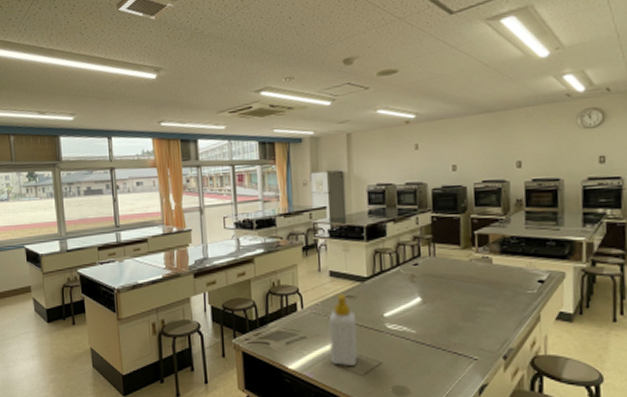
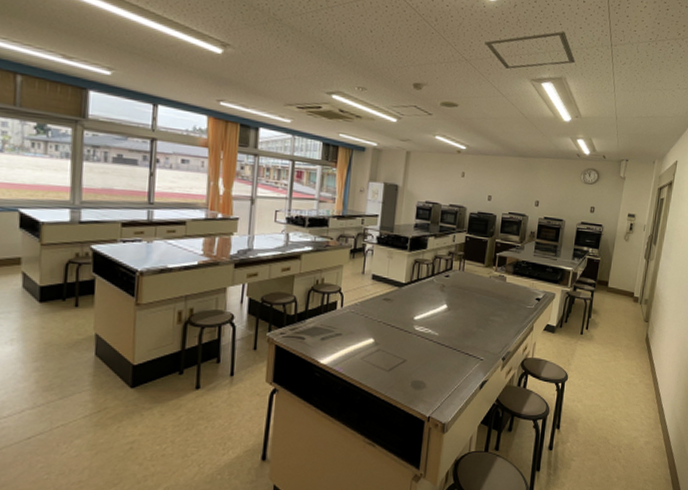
soap bottle: present [328,293,358,365] -> none [361,296,390,362]

